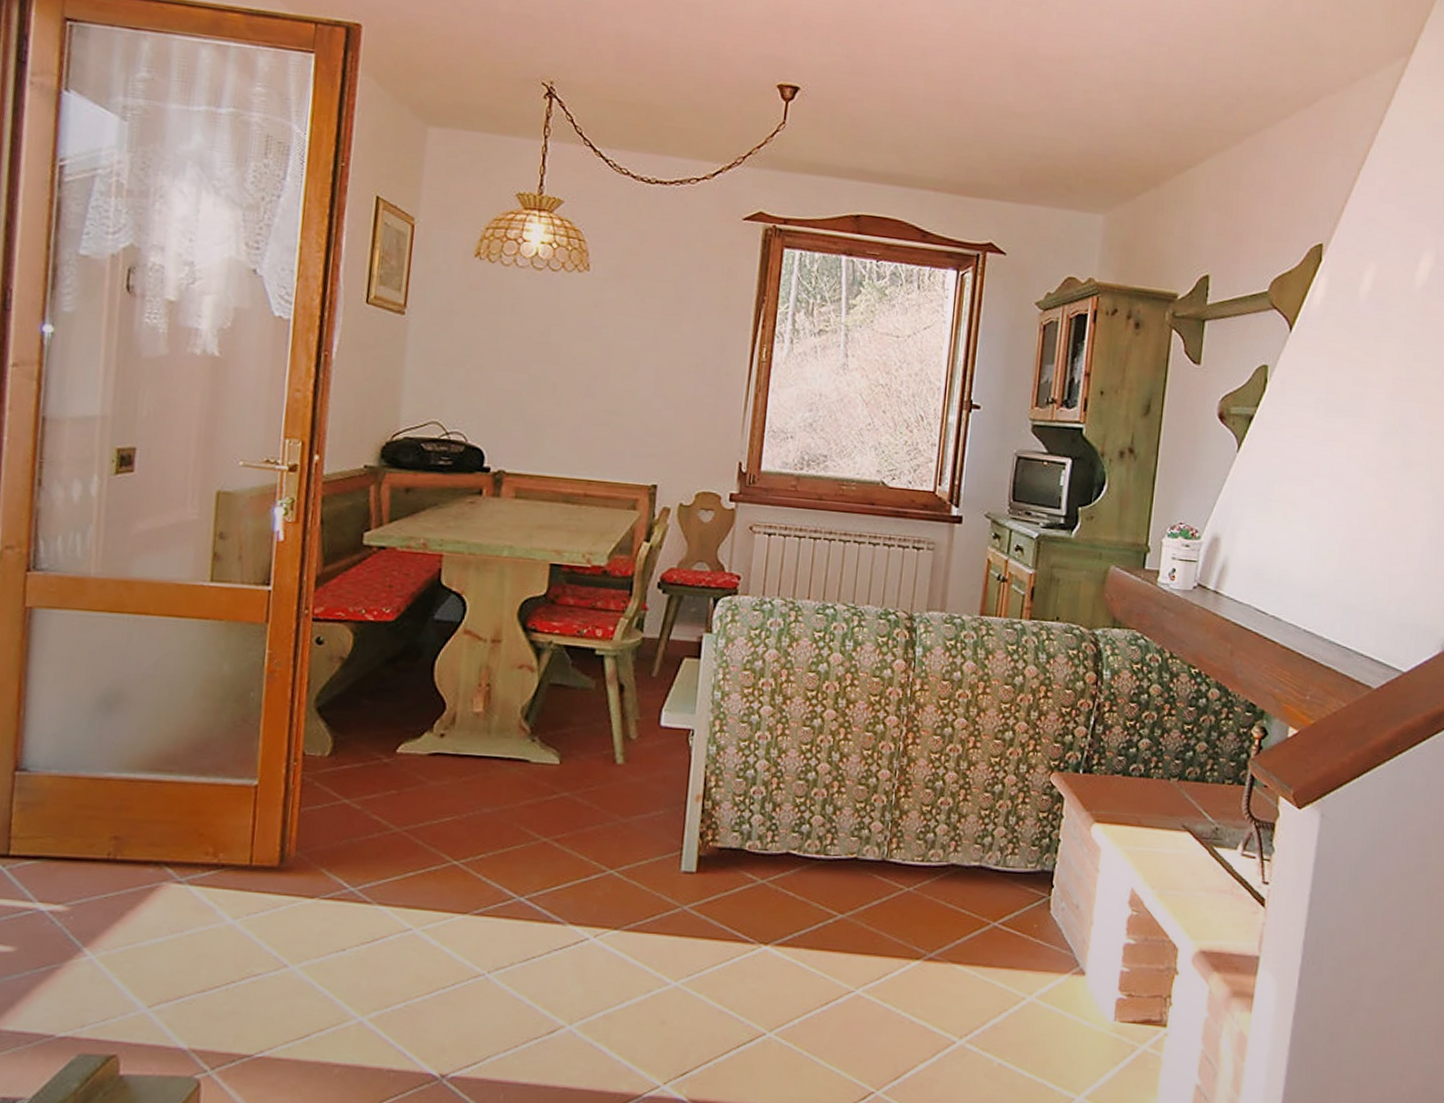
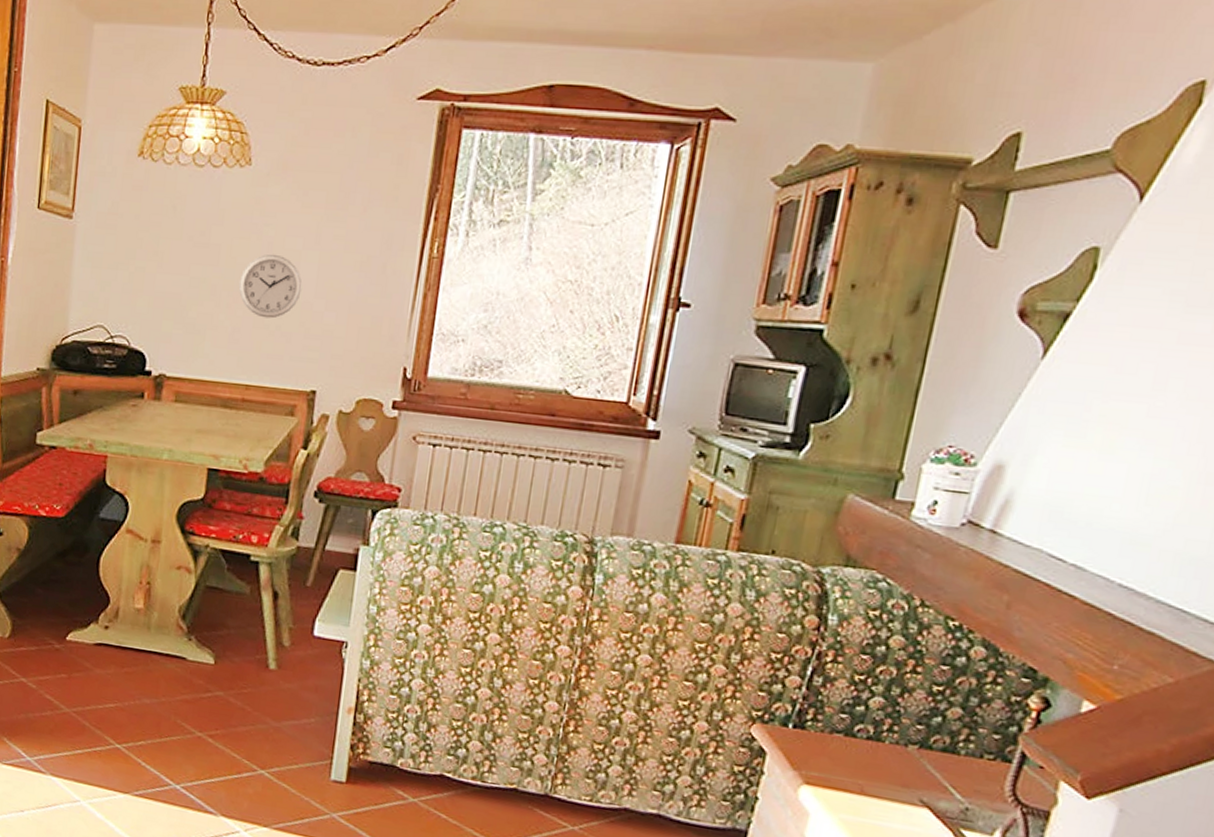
wall clock: none [579,354,642,416] -> present [238,254,303,319]

